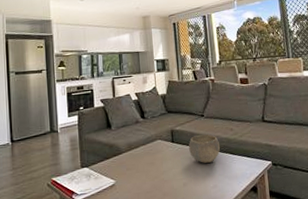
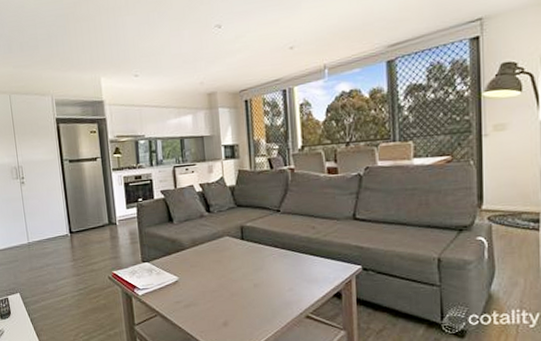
bowl: present [189,134,220,163] -> none [261,231,298,264]

